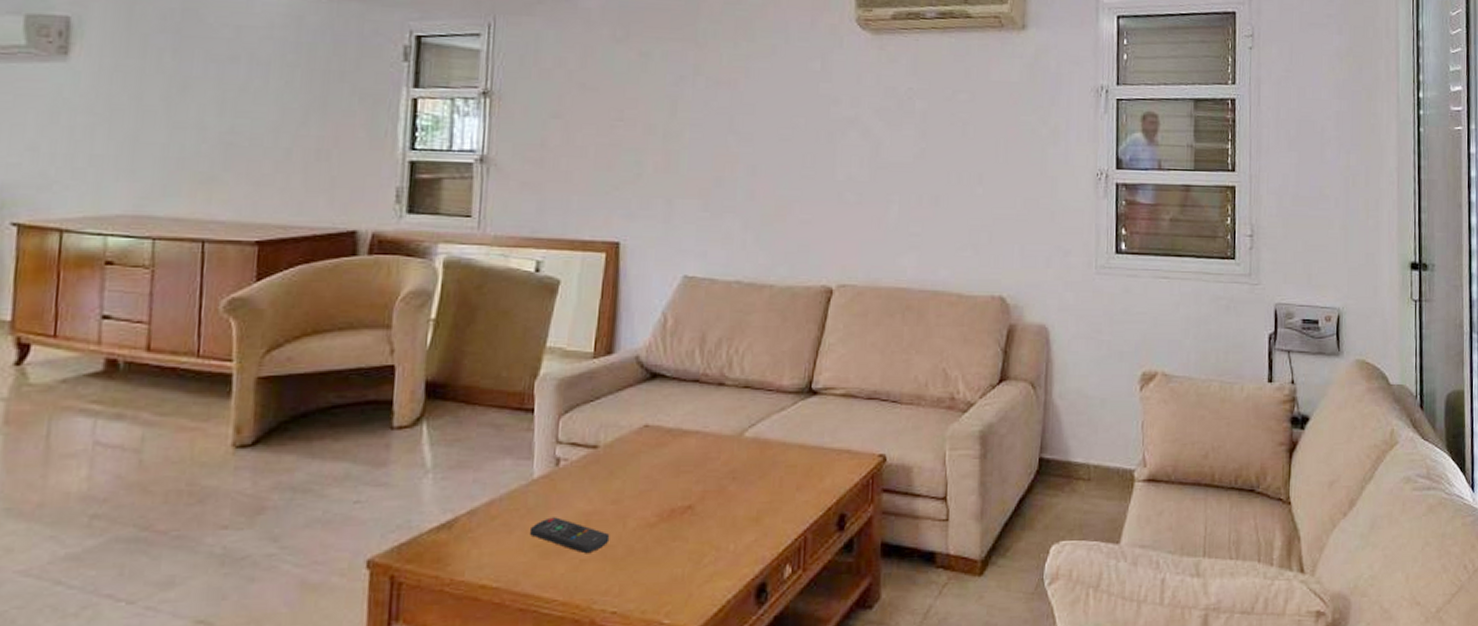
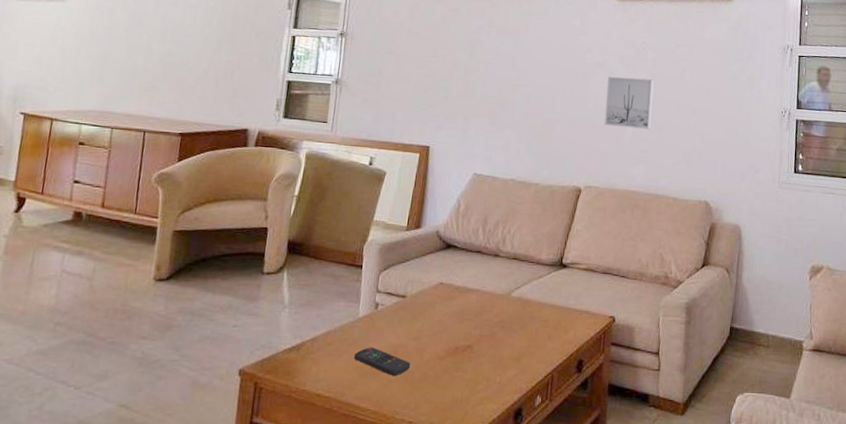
wall art: none [860,136,926,205] -> present [604,76,655,129]

